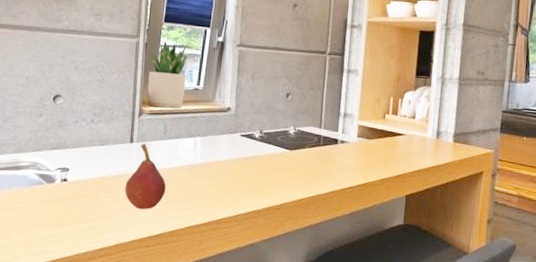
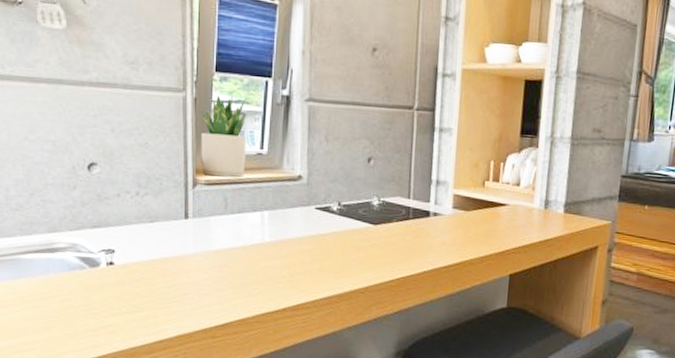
fruit: present [125,144,166,210] -> none [183,219,231,296]

